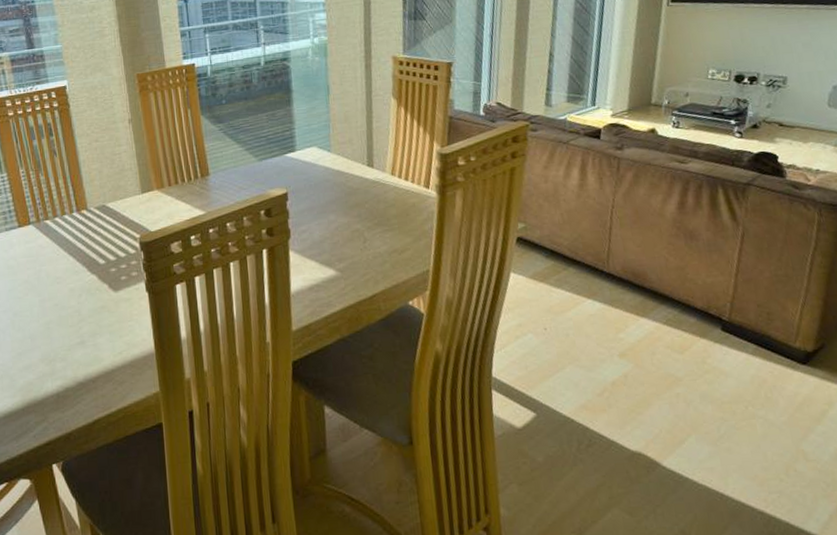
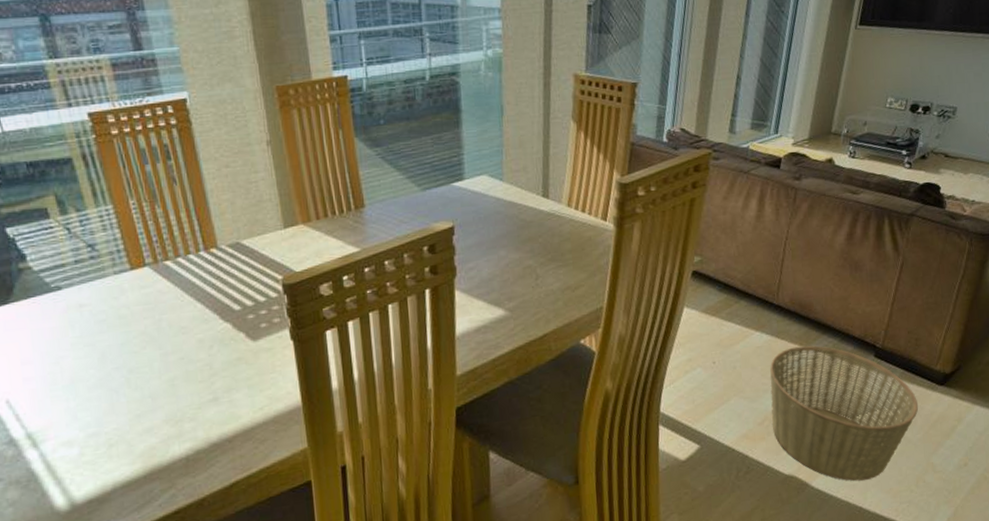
basket: none [605,315,780,464] -> present [770,345,919,481]

